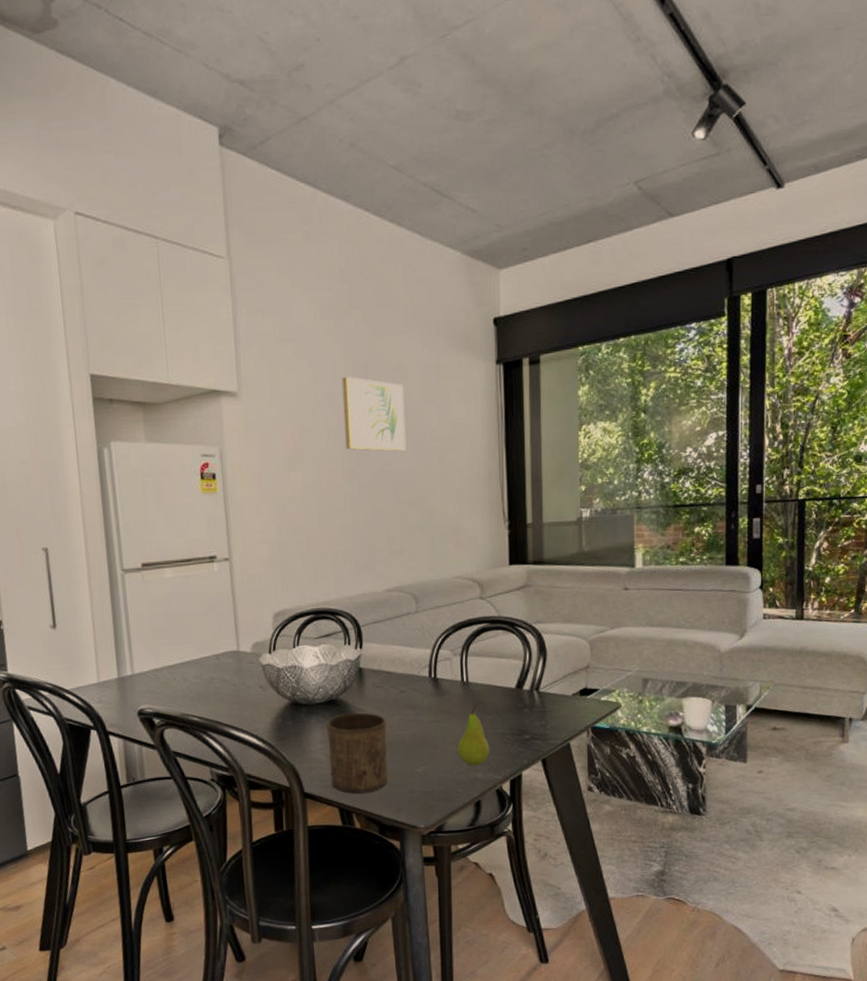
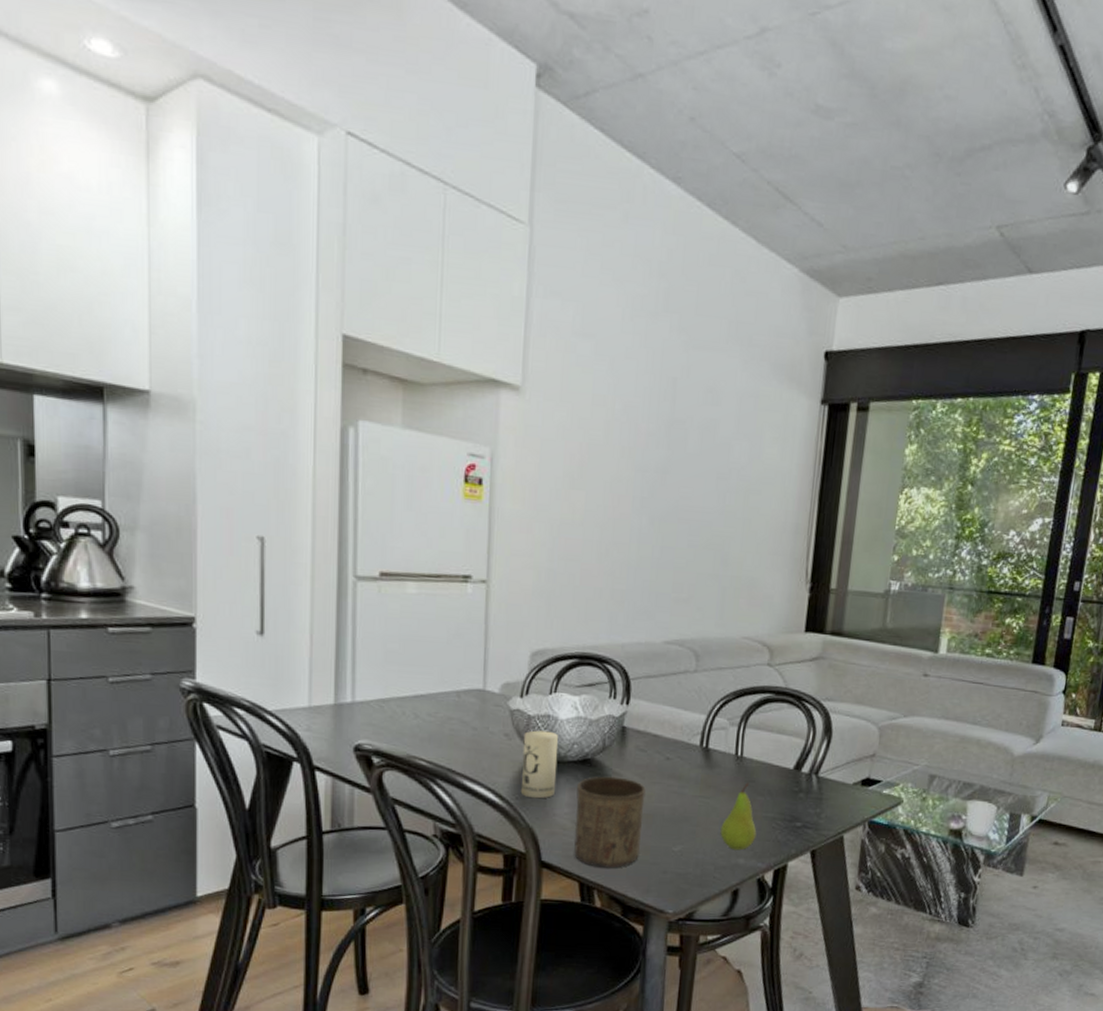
candle: none [276,679,309,739] -> present [520,730,558,799]
wall art: present [341,377,406,451] -> none [639,390,715,486]

